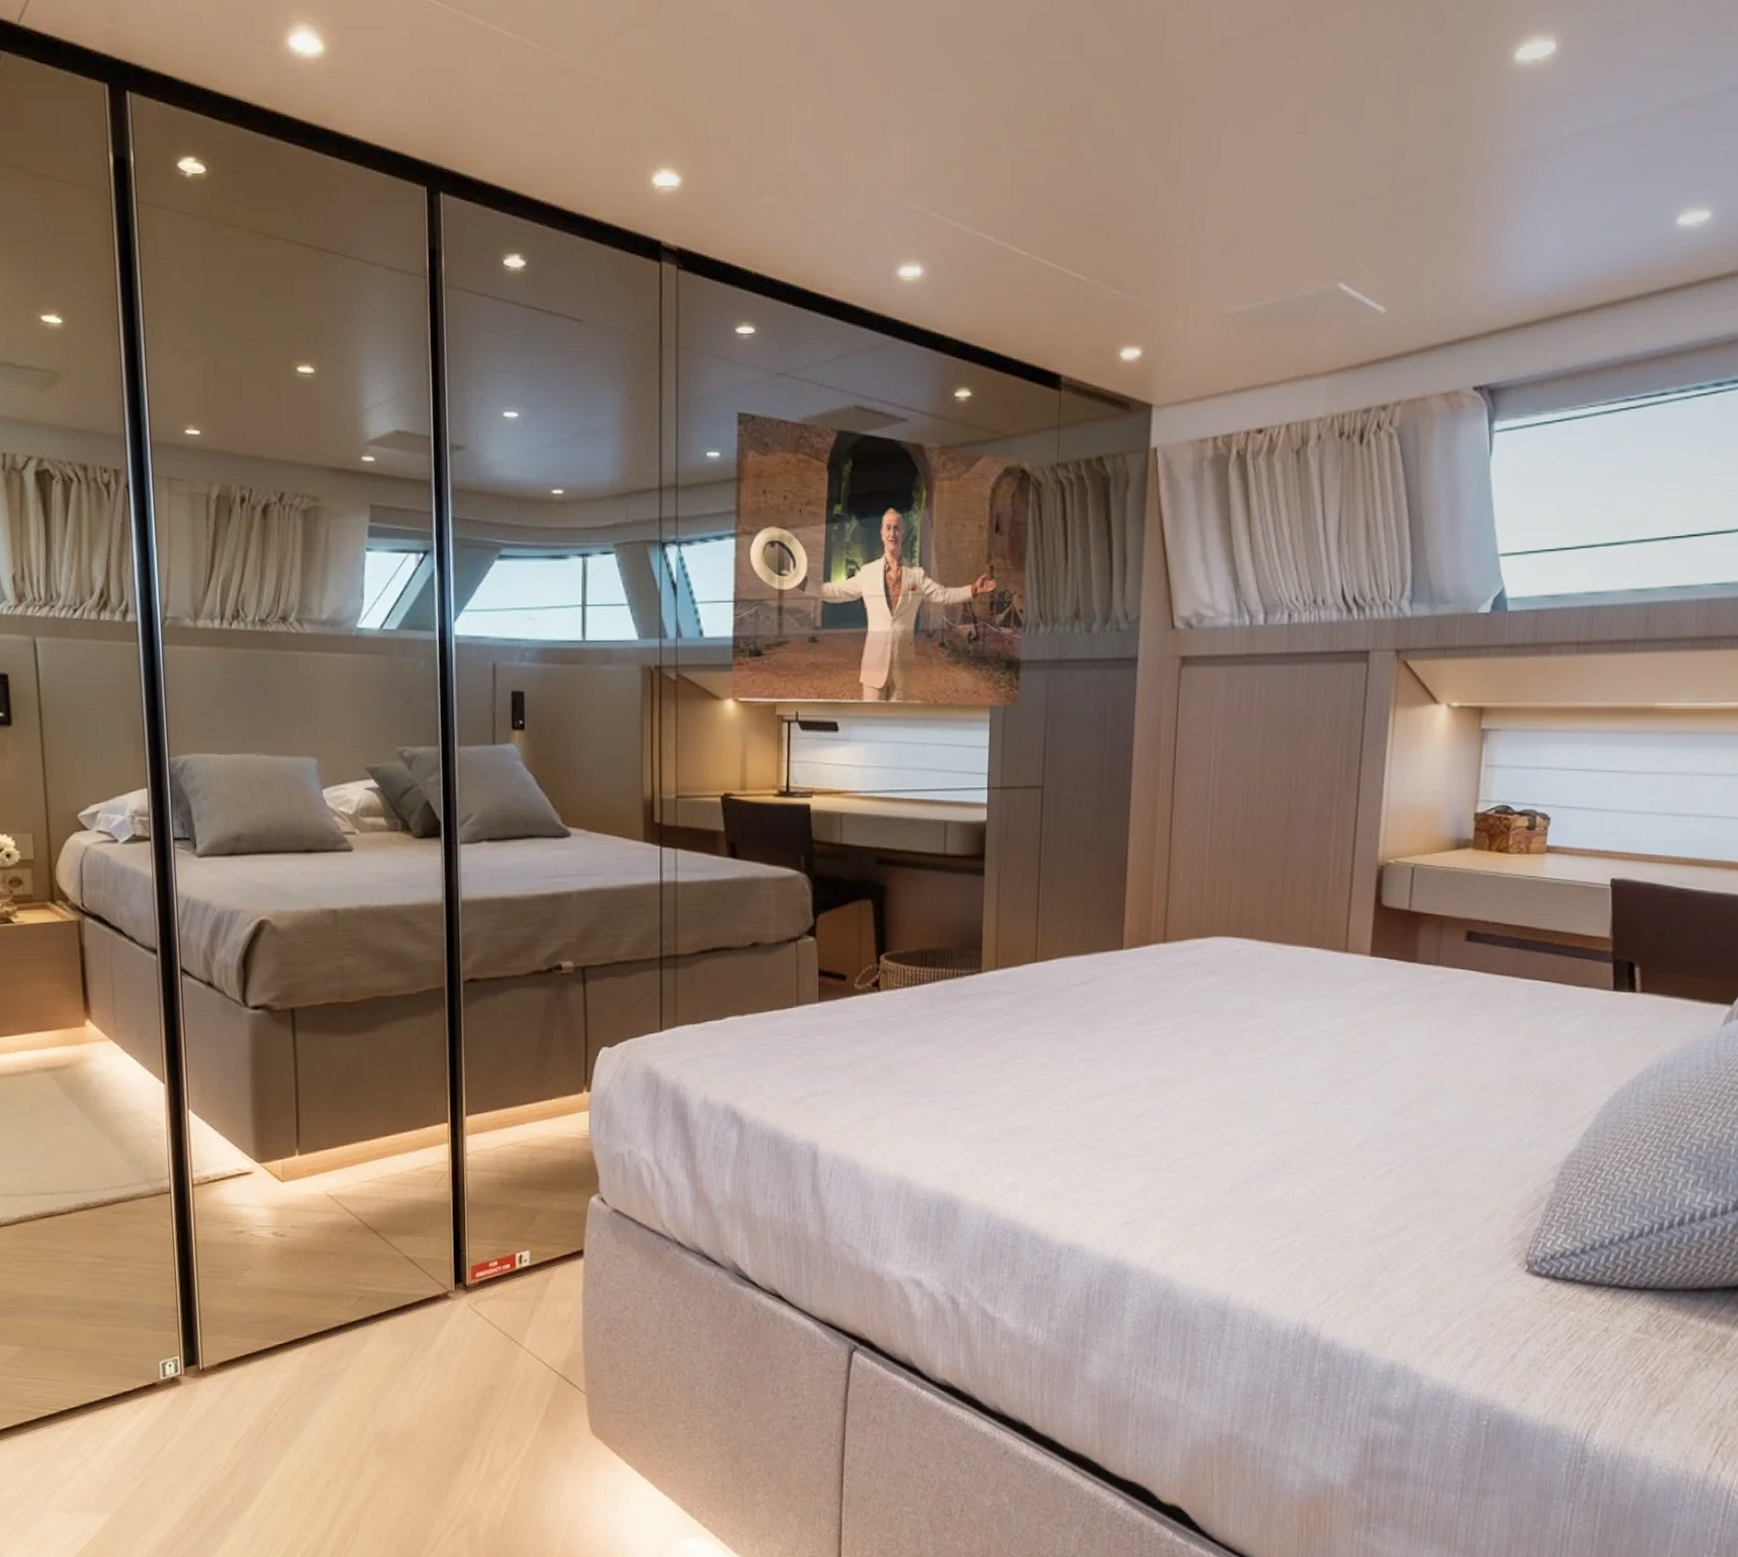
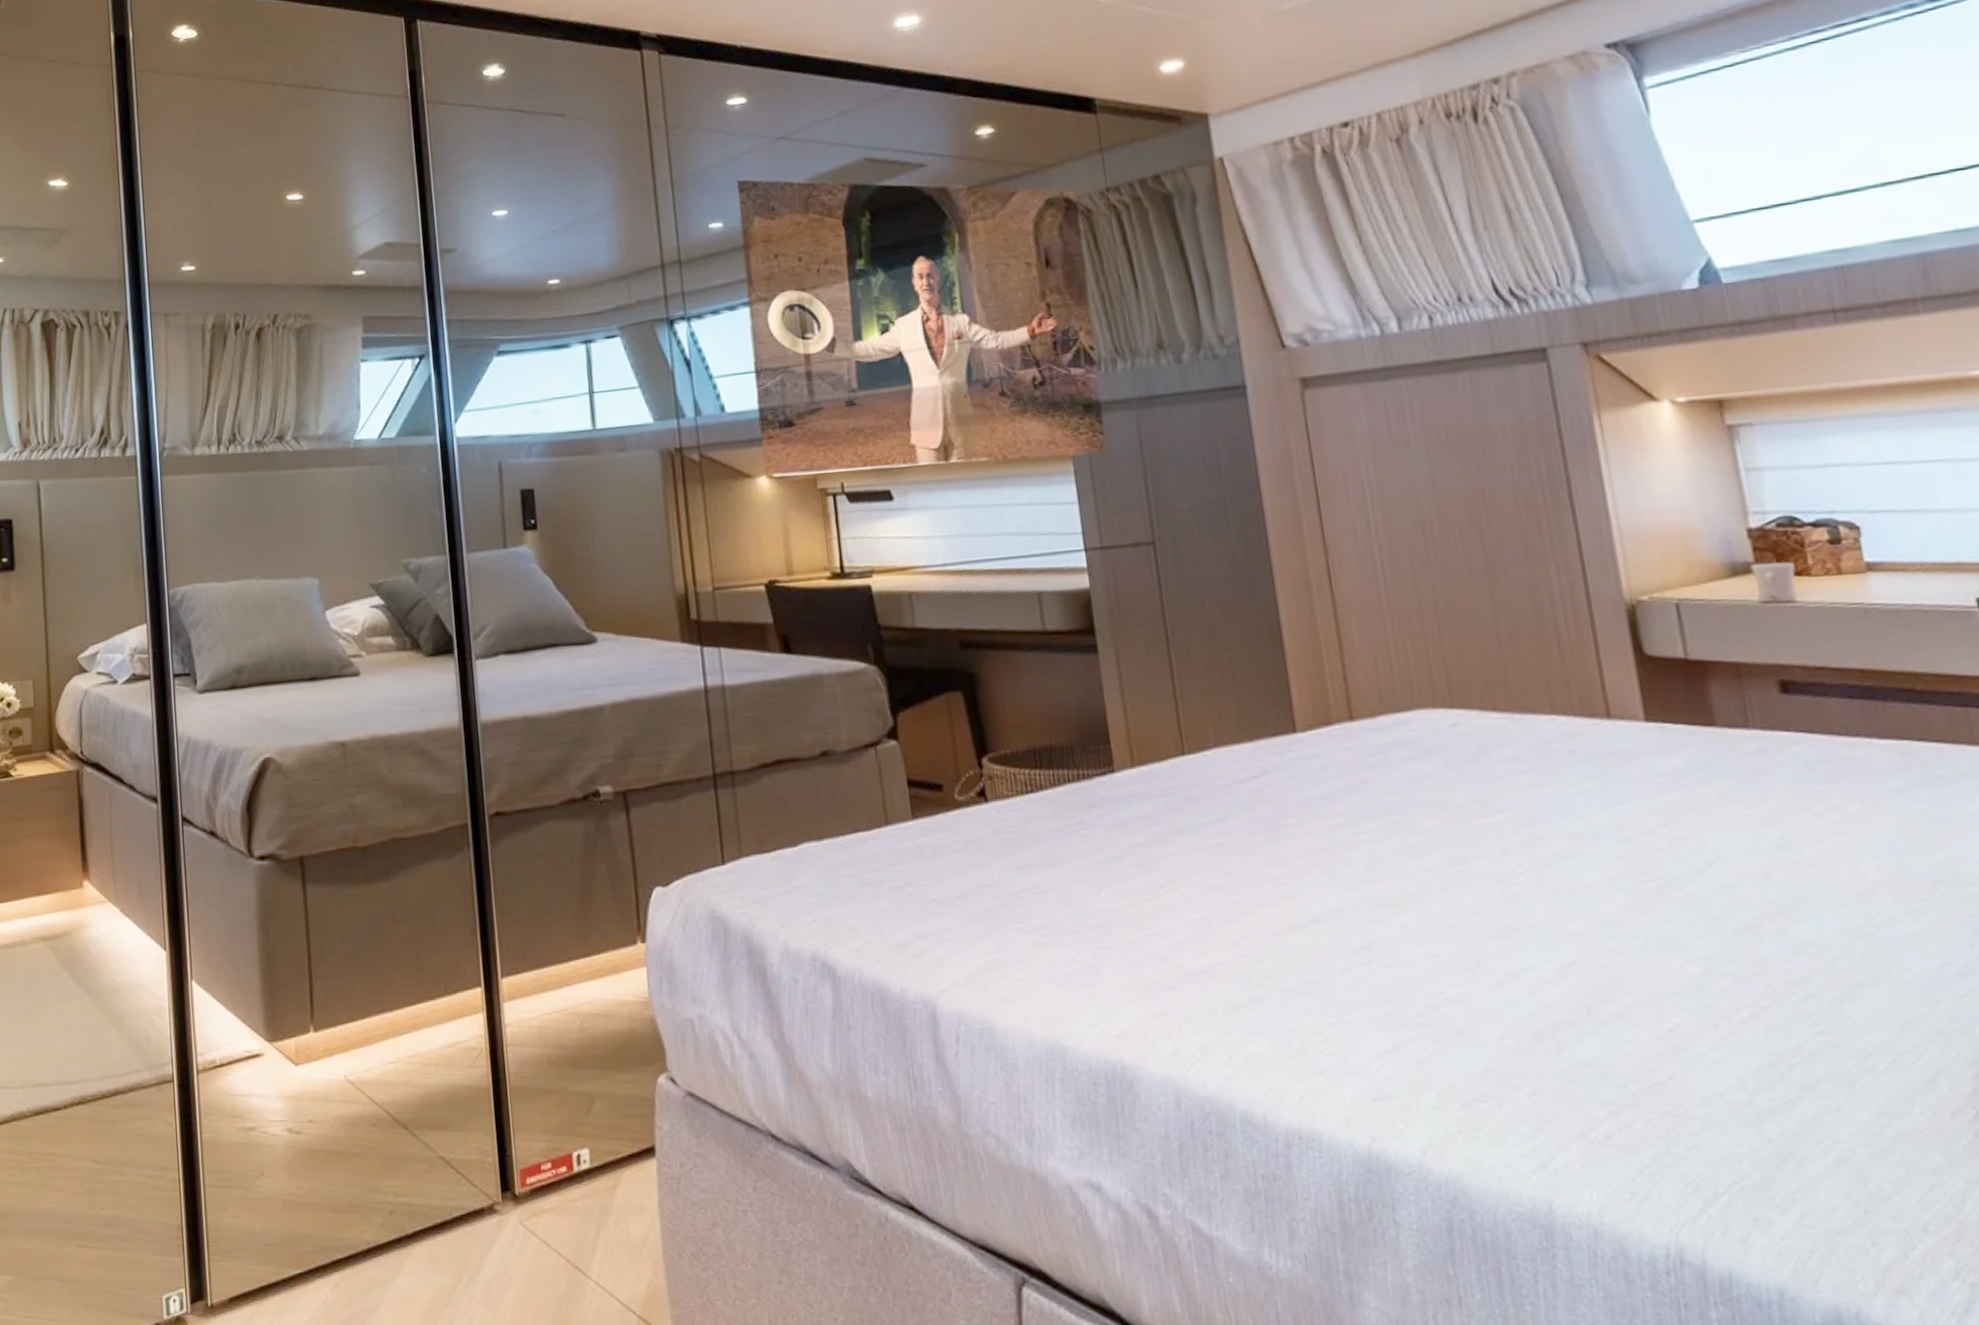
mug: none [1467,841,1500,871] -> present [1750,562,1799,603]

